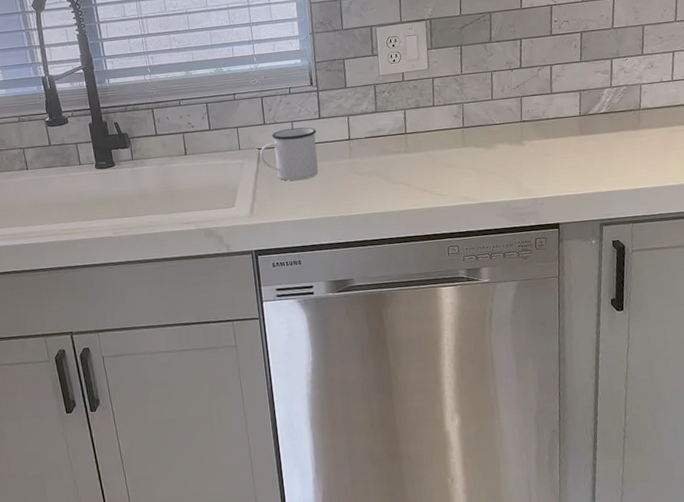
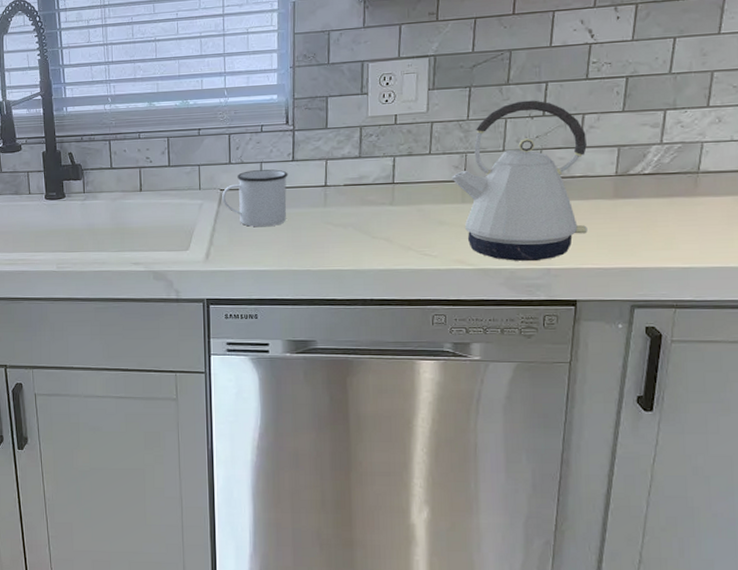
kettle: none [453,55,563,194] -> present [451,100,588,261]

